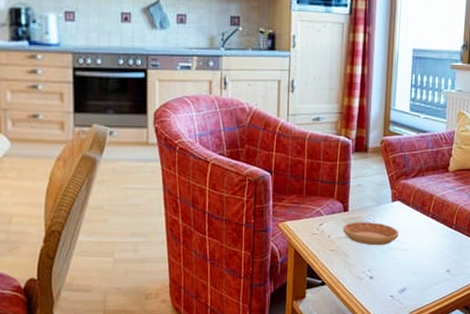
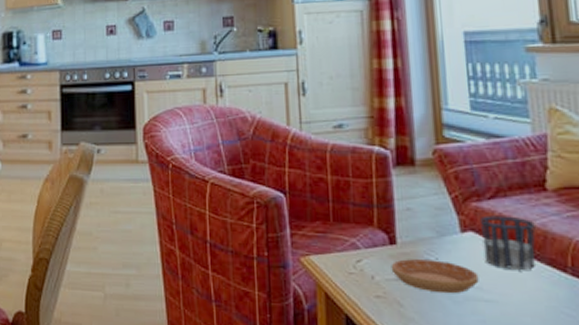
cup: none [404,189,438,227] -> present [479,215,536,270]

